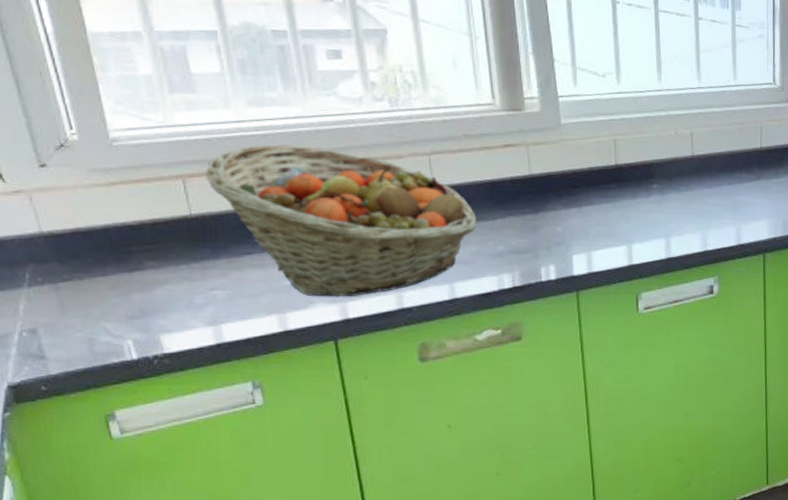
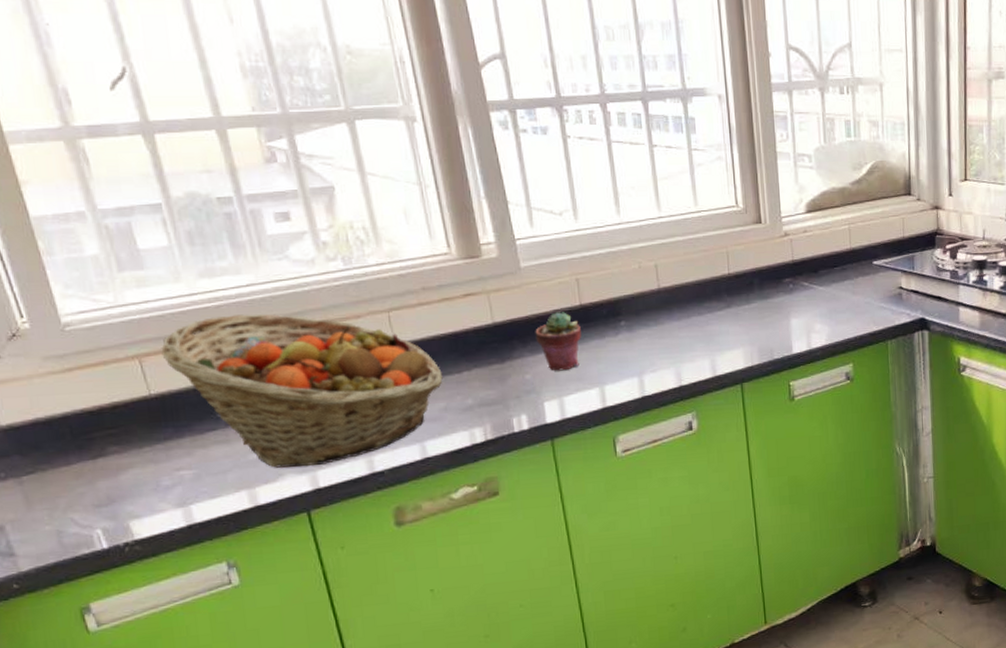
potted succulent: none [570,170,614,227] -> present [535,312,581,371]

